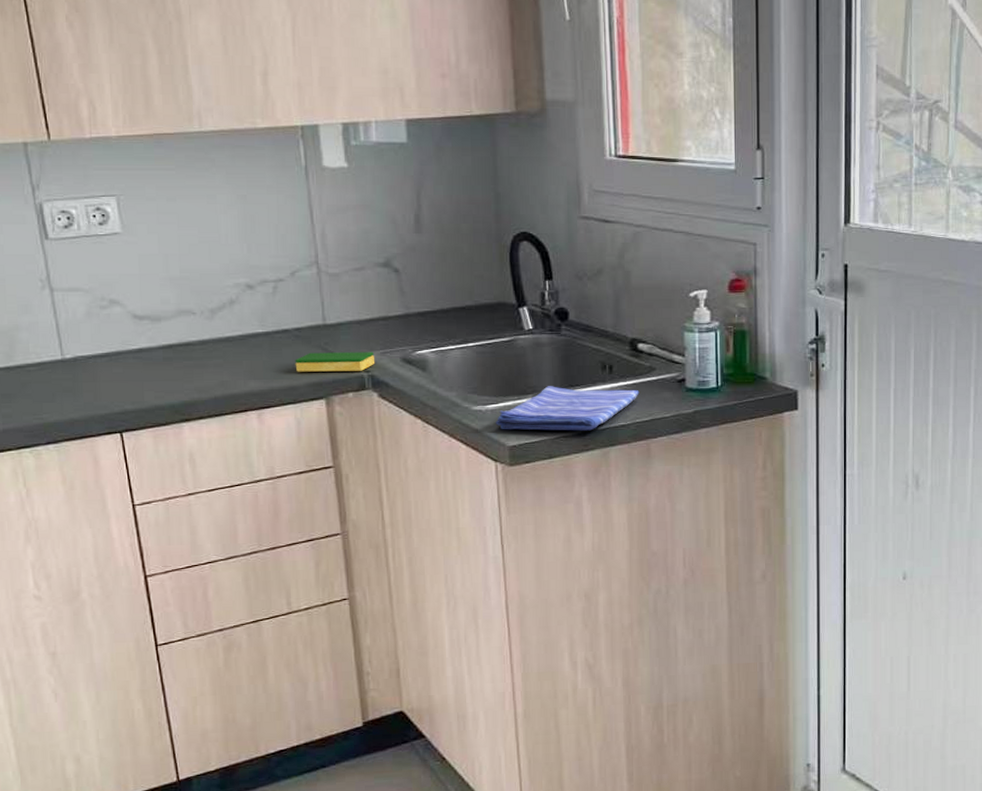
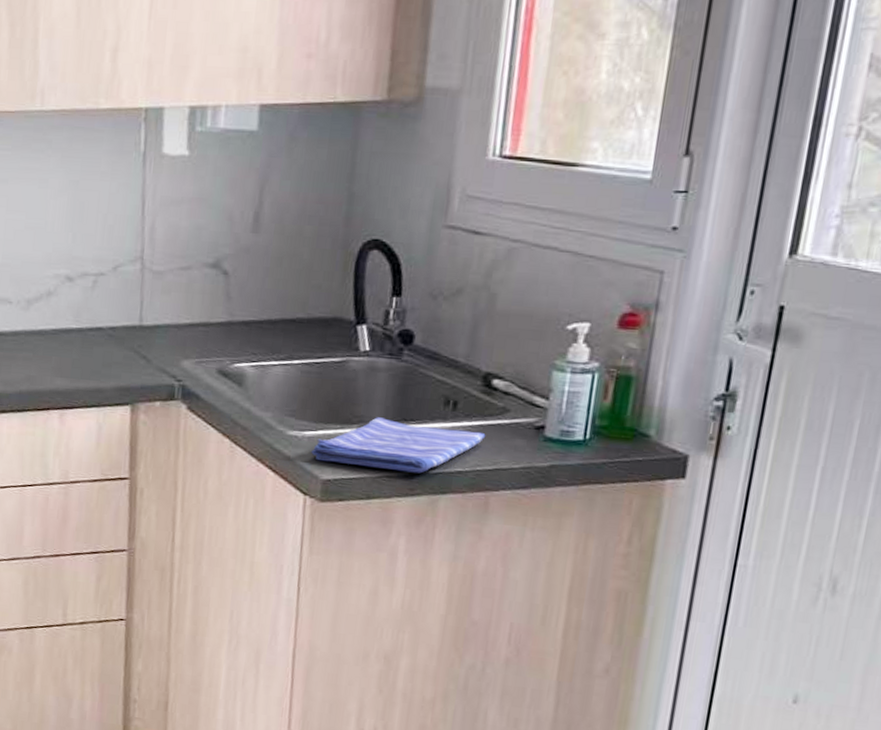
dish sponge: present [295,352,376,372] -> none [104,354,189,380]

